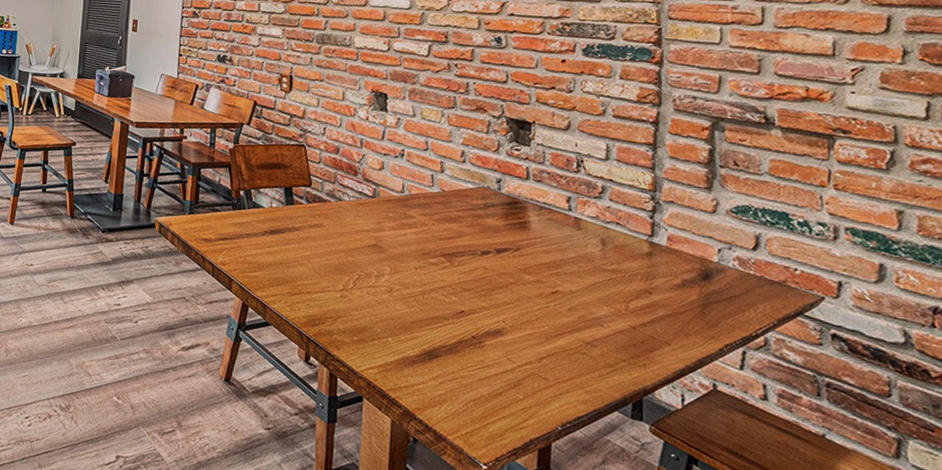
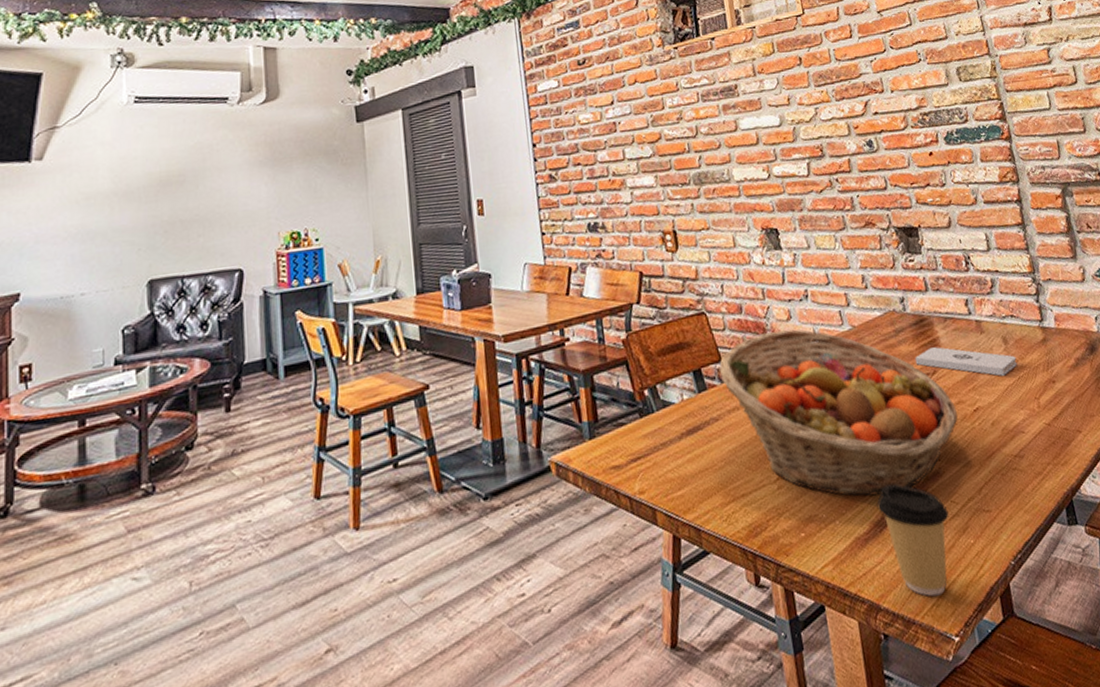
fruit basket: none [308,174,534,335] -> present [719,329,958,497]
coffee cup: none [431,325,502,428] -> present [877,484,949,597]
notepad: none [500,228,612,273] -> present [915,347,1018,376]

